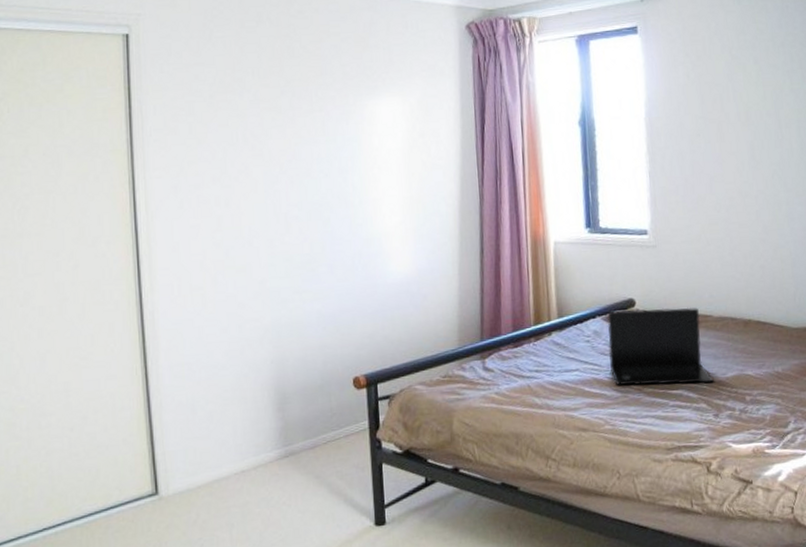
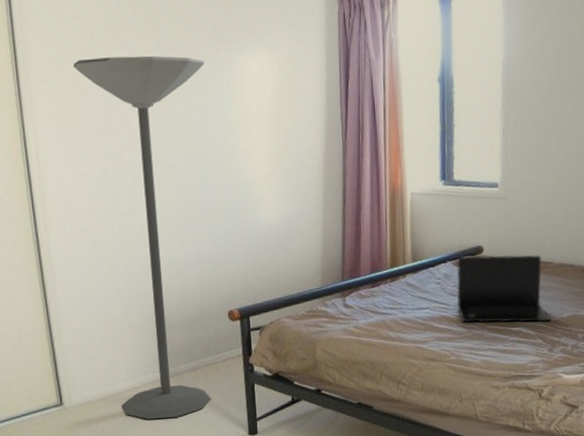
floor lamp: none [192,101,333,510] -> present [73,55,212,419]

